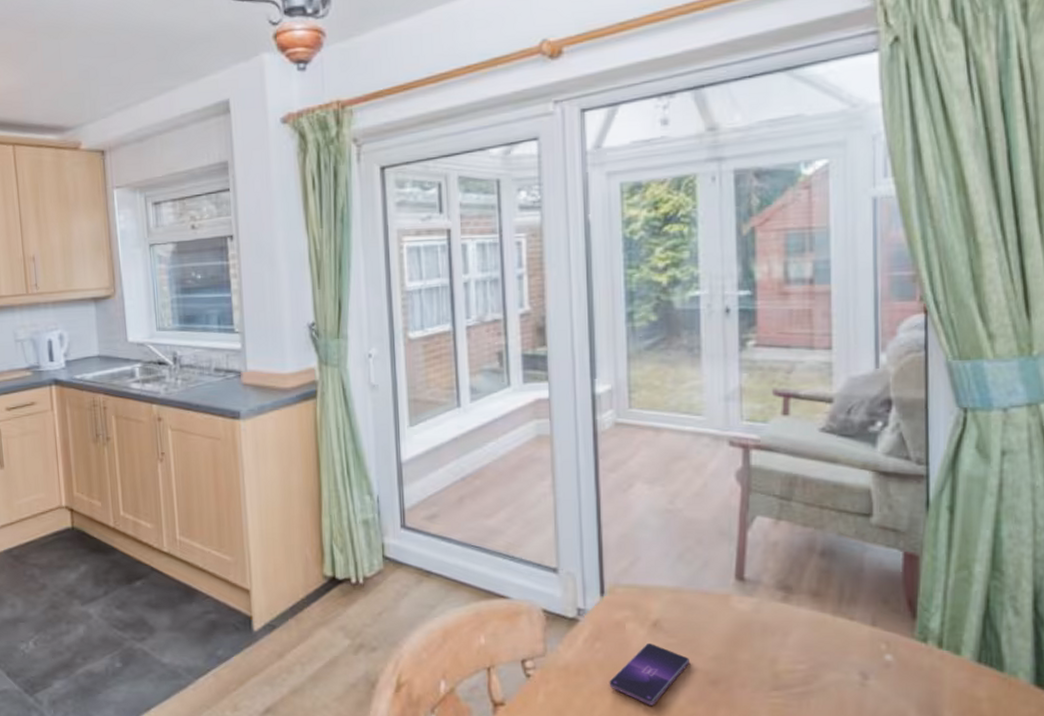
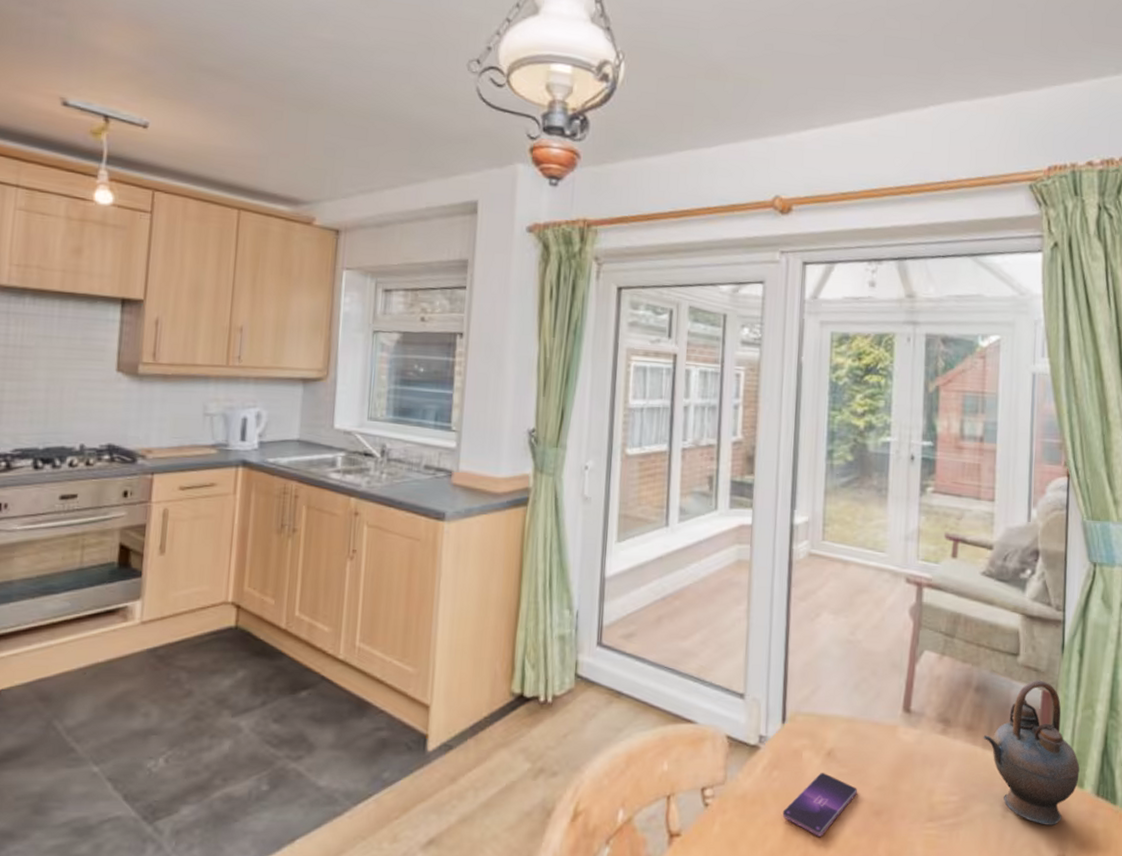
teapot: none [832,541,955,694] -> present [983,680,1080,825]

